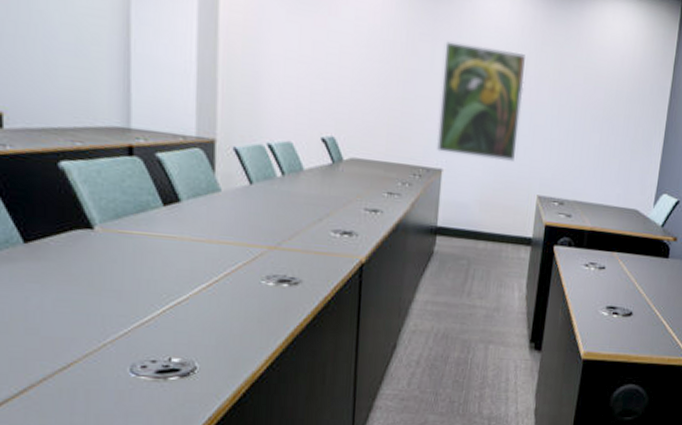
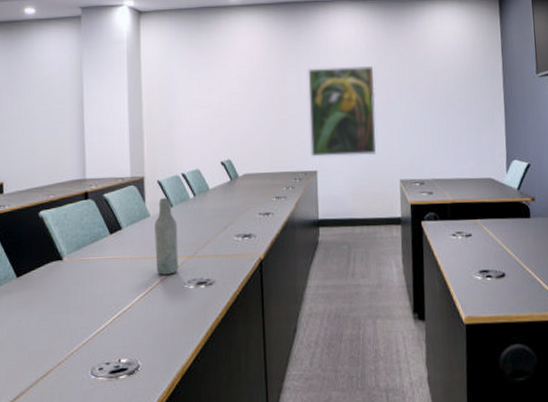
bottle: none [225,171,258,266] -> present [154,198,178,275]

